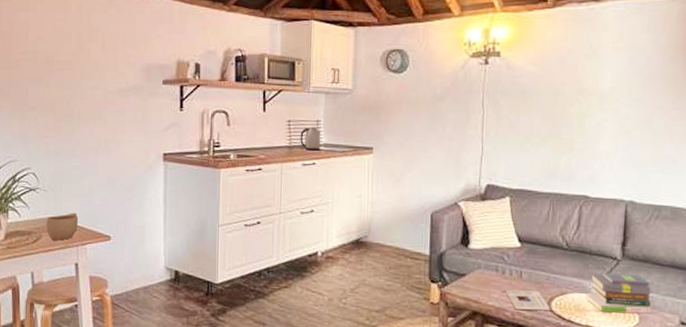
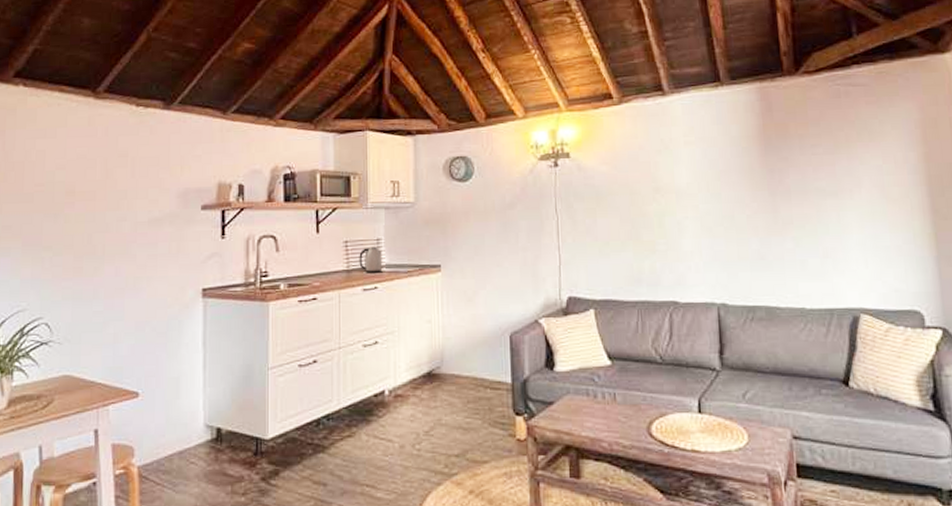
cup: present [46,212,78,240] -> none [60,367,99,403]
magazine: present [500,289,551,312] -> none [593,414,652,439]
books: present [586,273,651,314] -> none [687,386,760,432]

